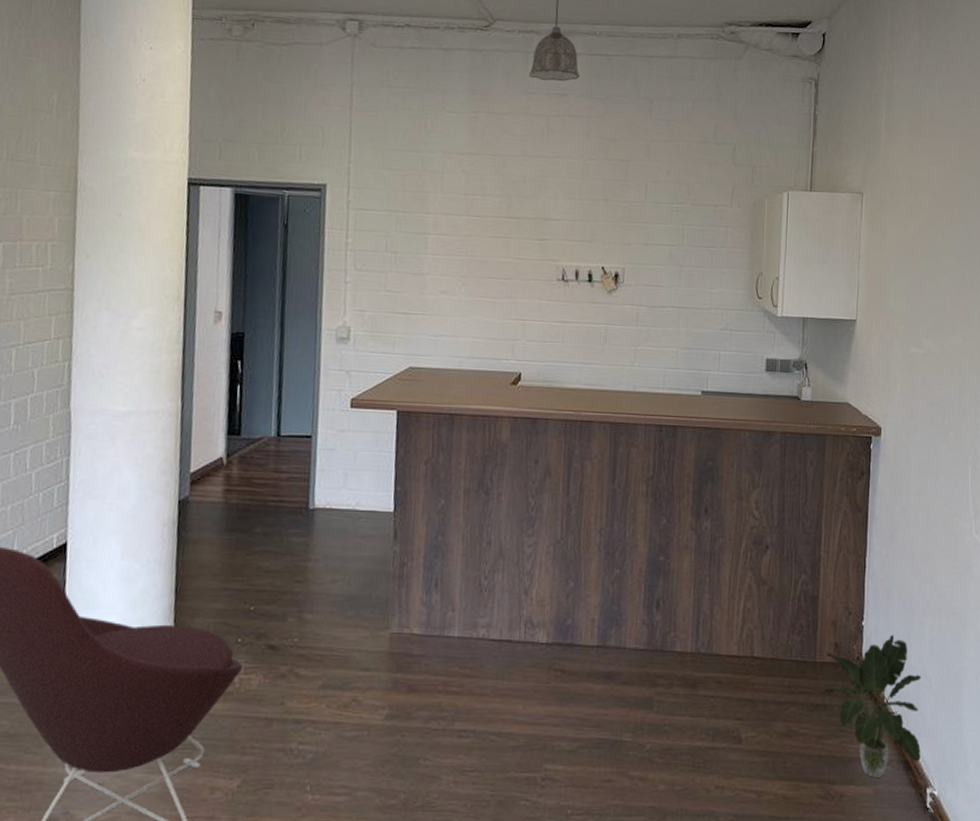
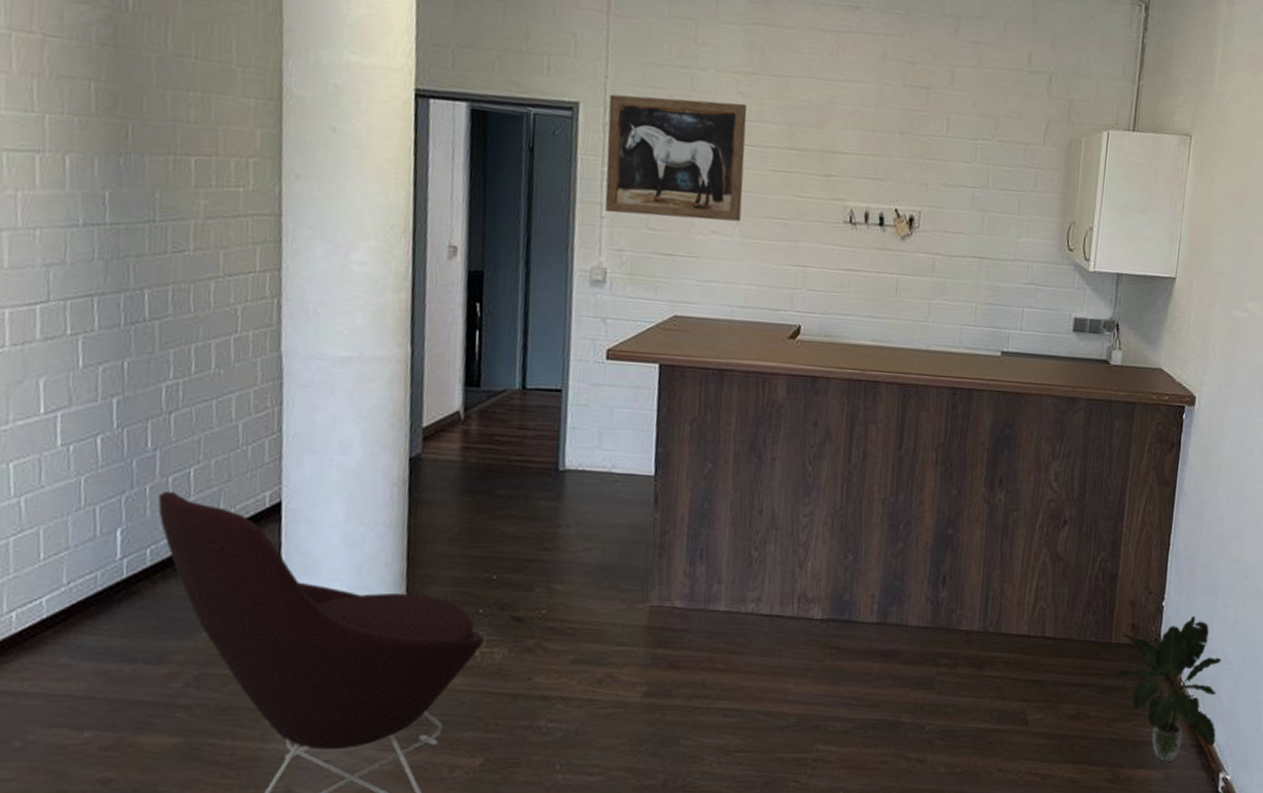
wall art: none [348,176,471,283] -> present [605,94,747,222]

